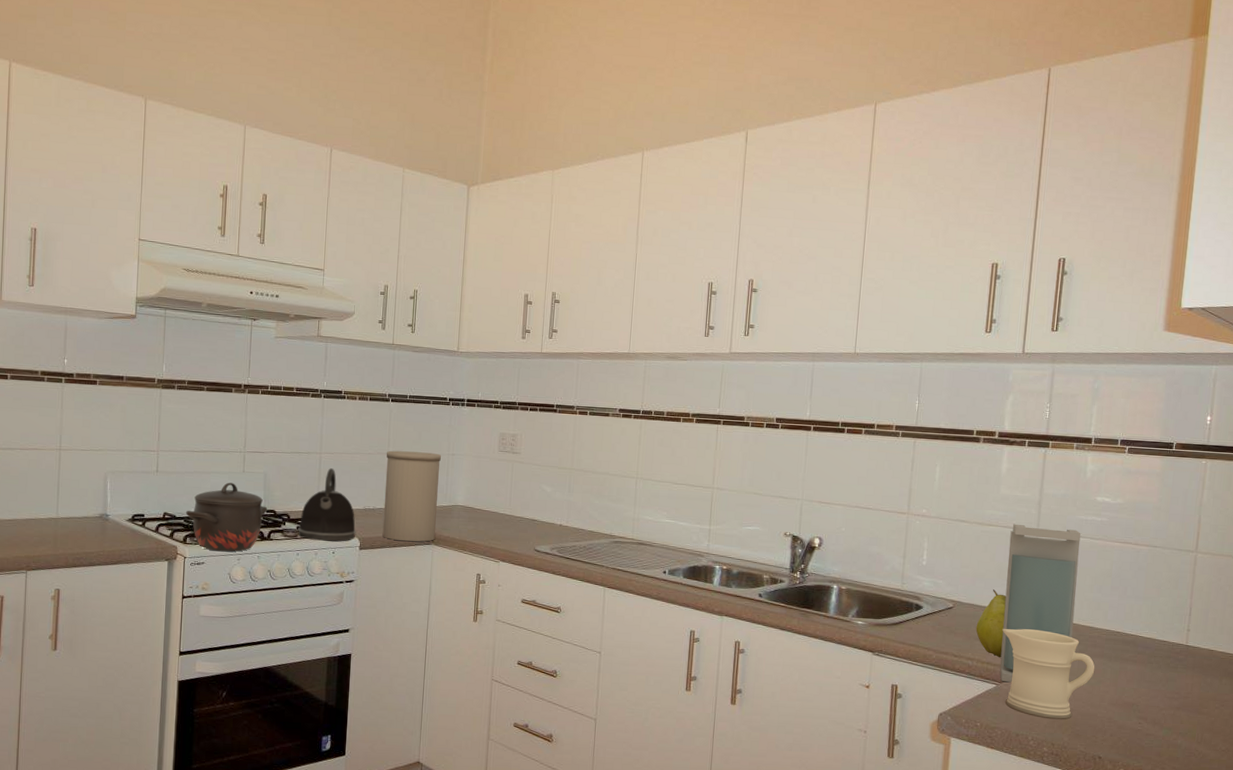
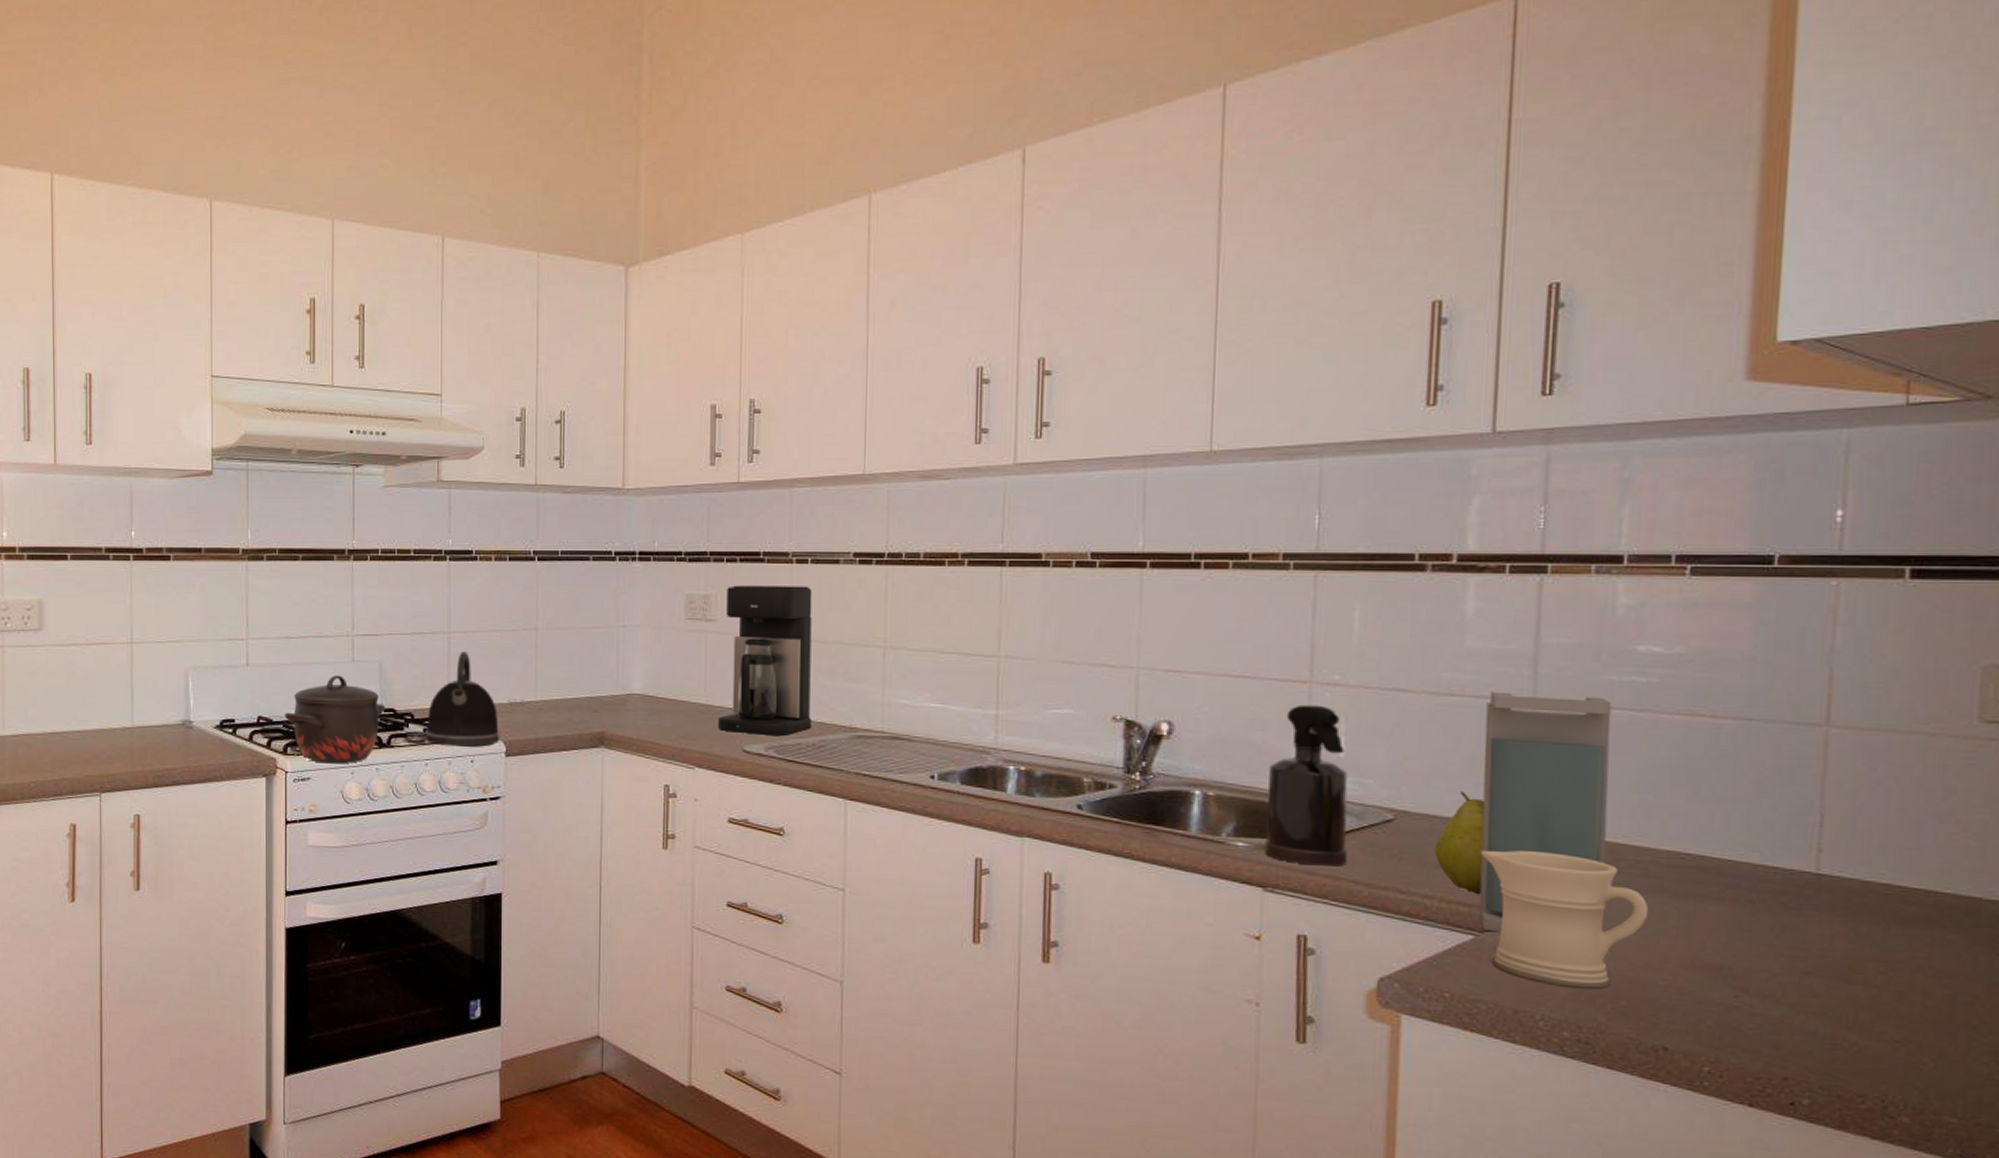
canister: present [382,450,441,542] -> none [534,625,607,745]
coffee maker: none [518,428,589,540] -> present [718,585,812,737]
spray bottle: none [874,528,928,638] -> present [1264,704,1349,867]

